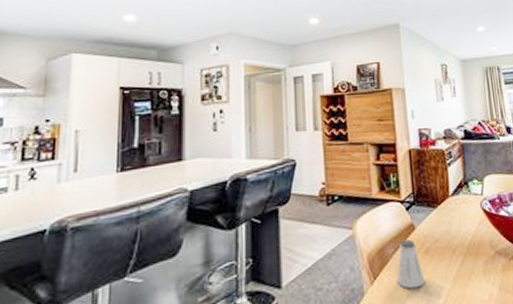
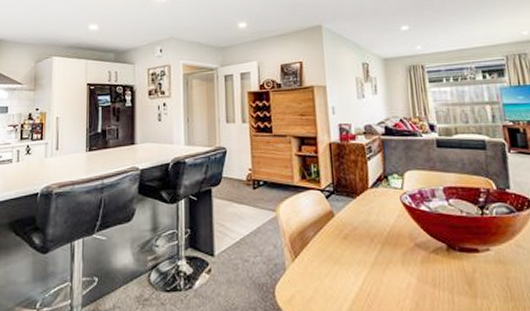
saltshaker: present [396,239,425,289] -> none [315,225,343,270]

